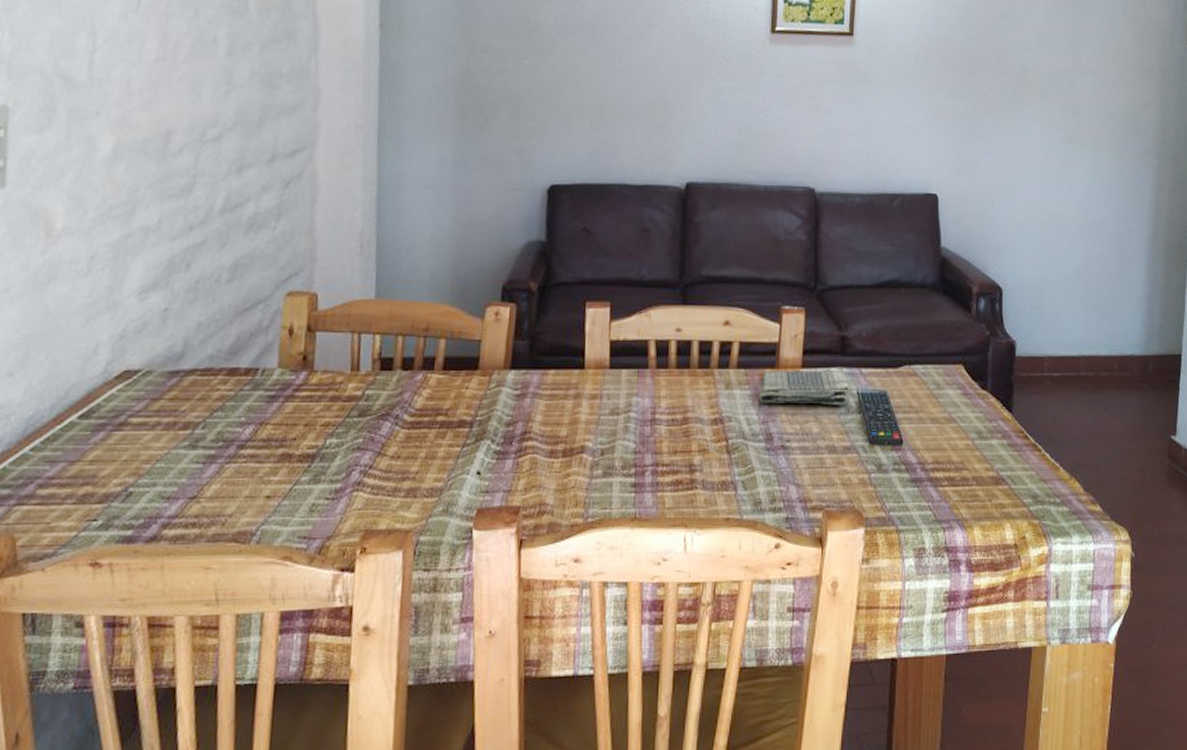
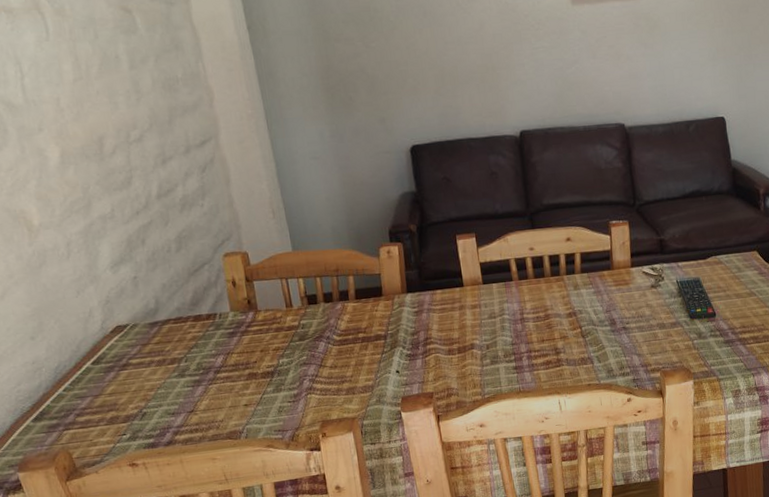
dish towel: present [758,371,850,406] -> none [600,266,671,298]

